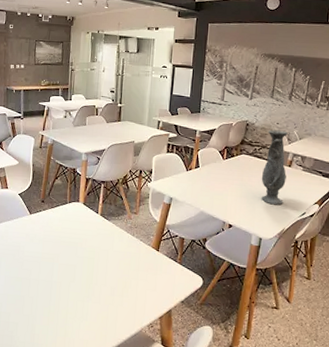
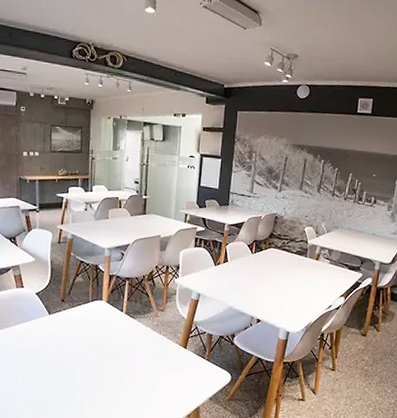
vase: present [261,129,288,205] -> none [289,222,316,299]

